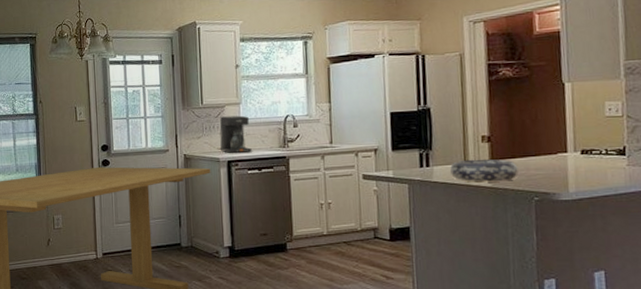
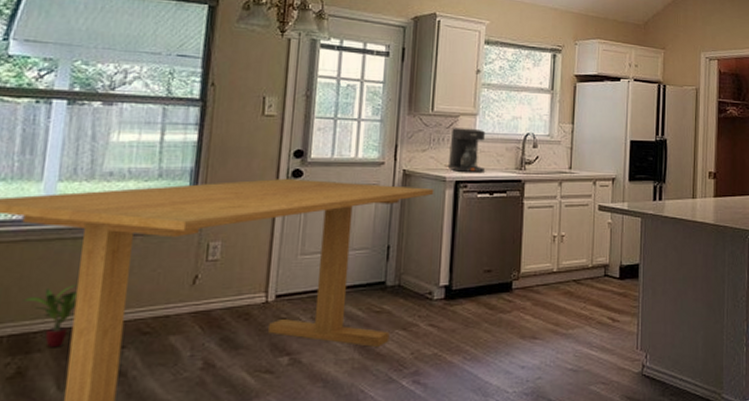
decorative bowl: present [449,159,518,183] -> none [679,195,737,219]

